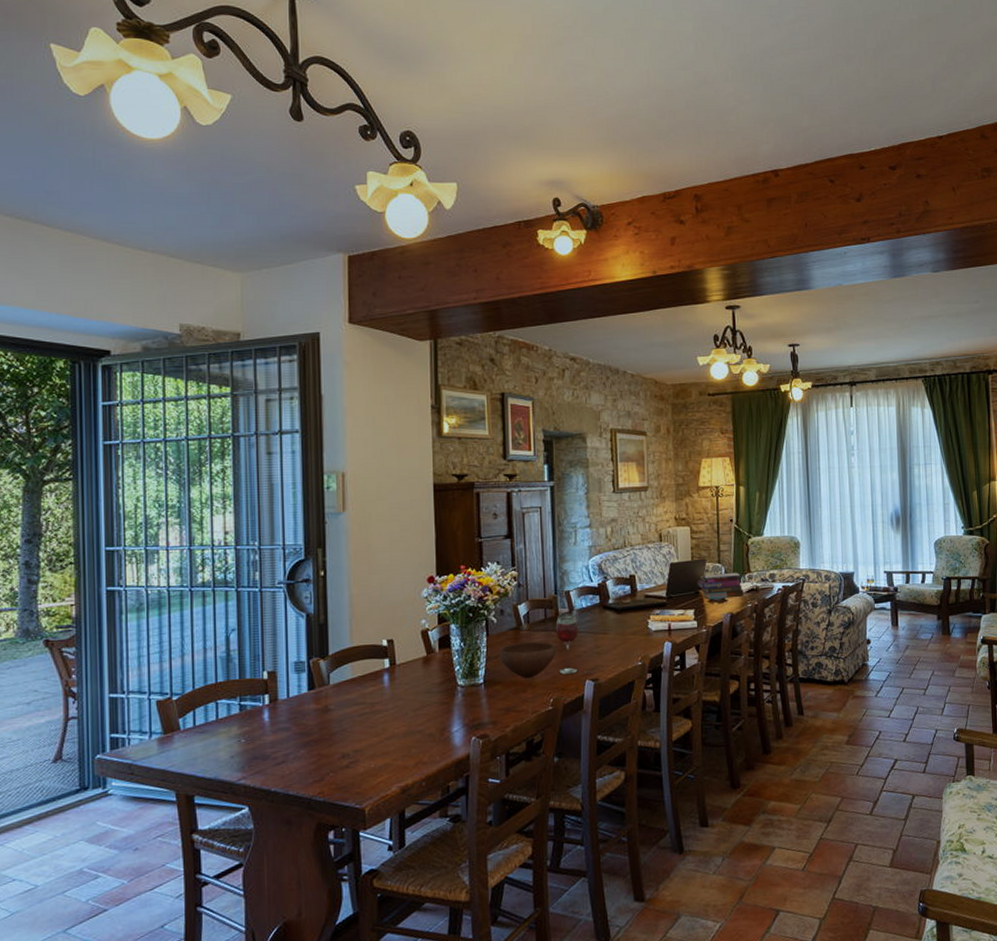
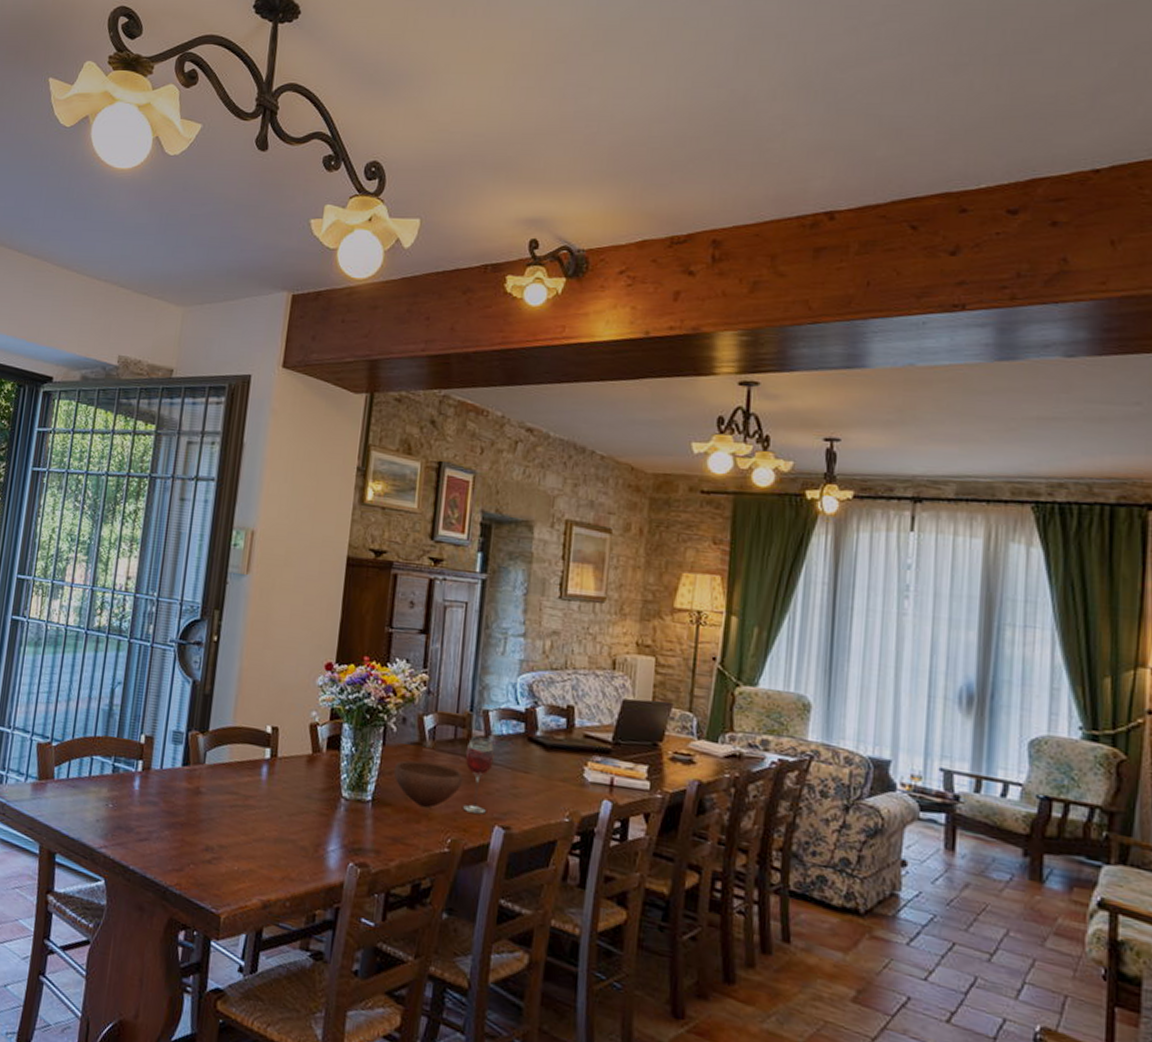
books: present [697,573,744,599] -> none [656,722,721,762]

